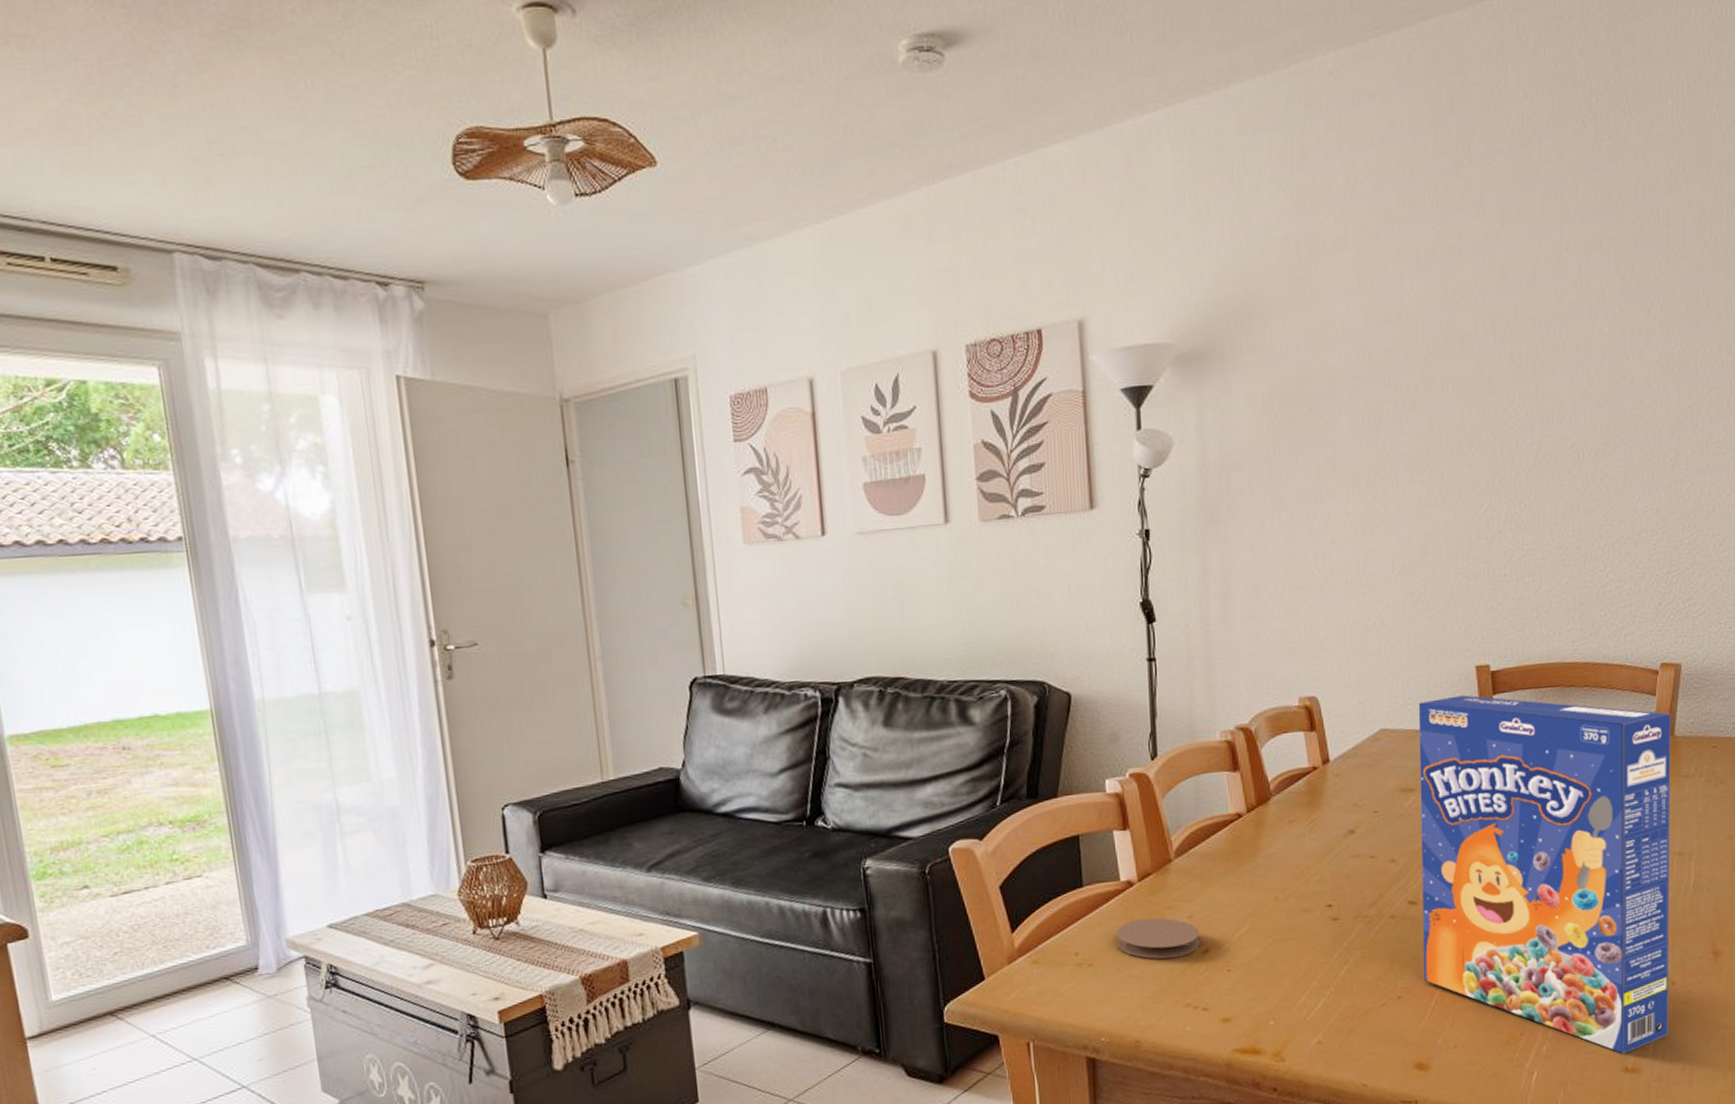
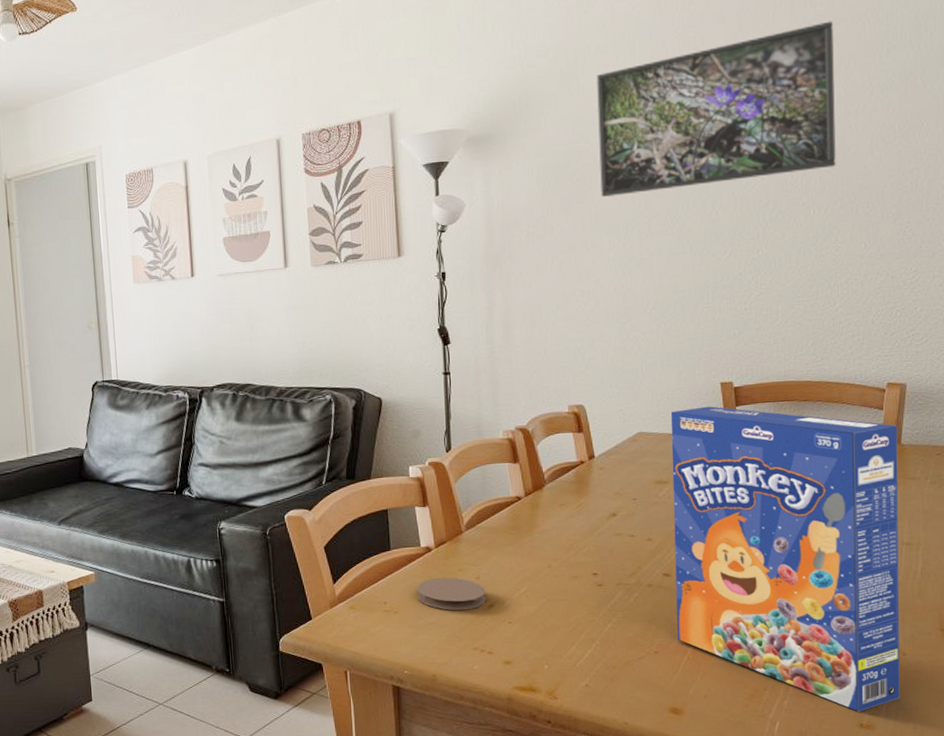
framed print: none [1333,219,1610,435] -> present [596,21,837,198]

